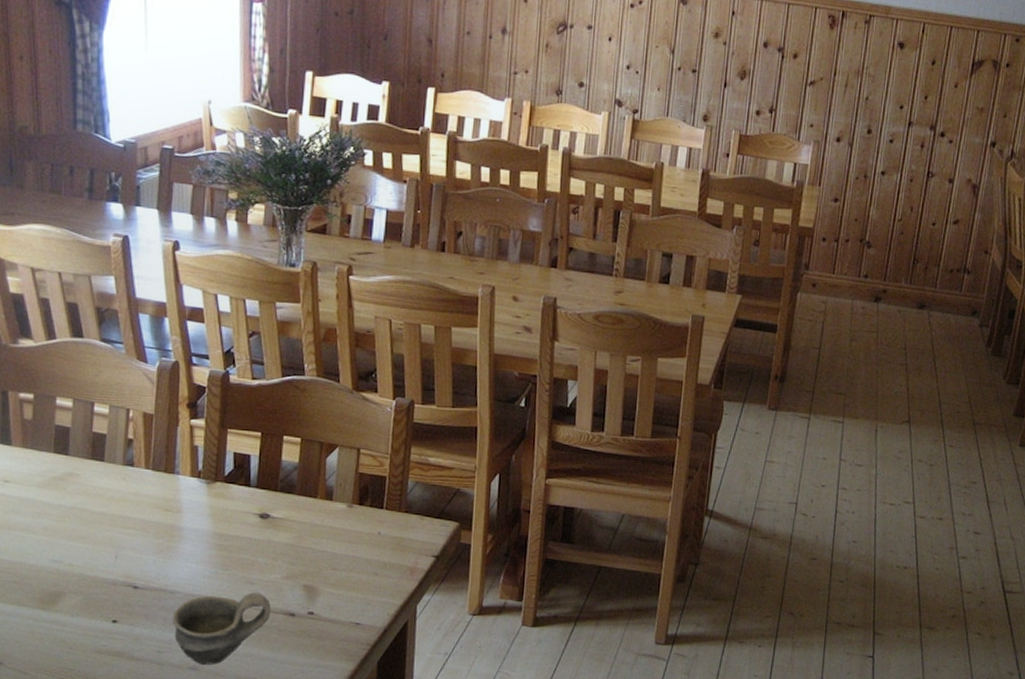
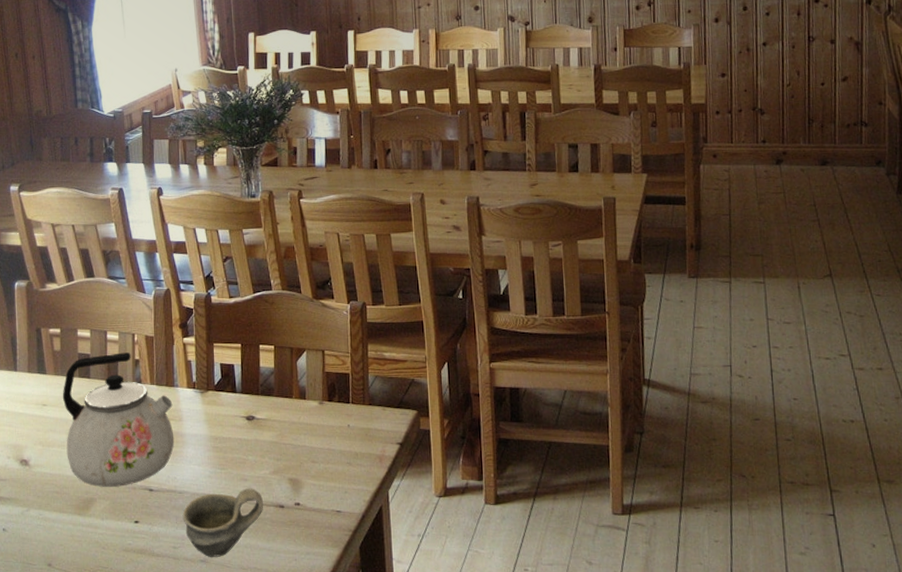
kettle: none [30,429,171,581] -> present [62,352,175,487]

